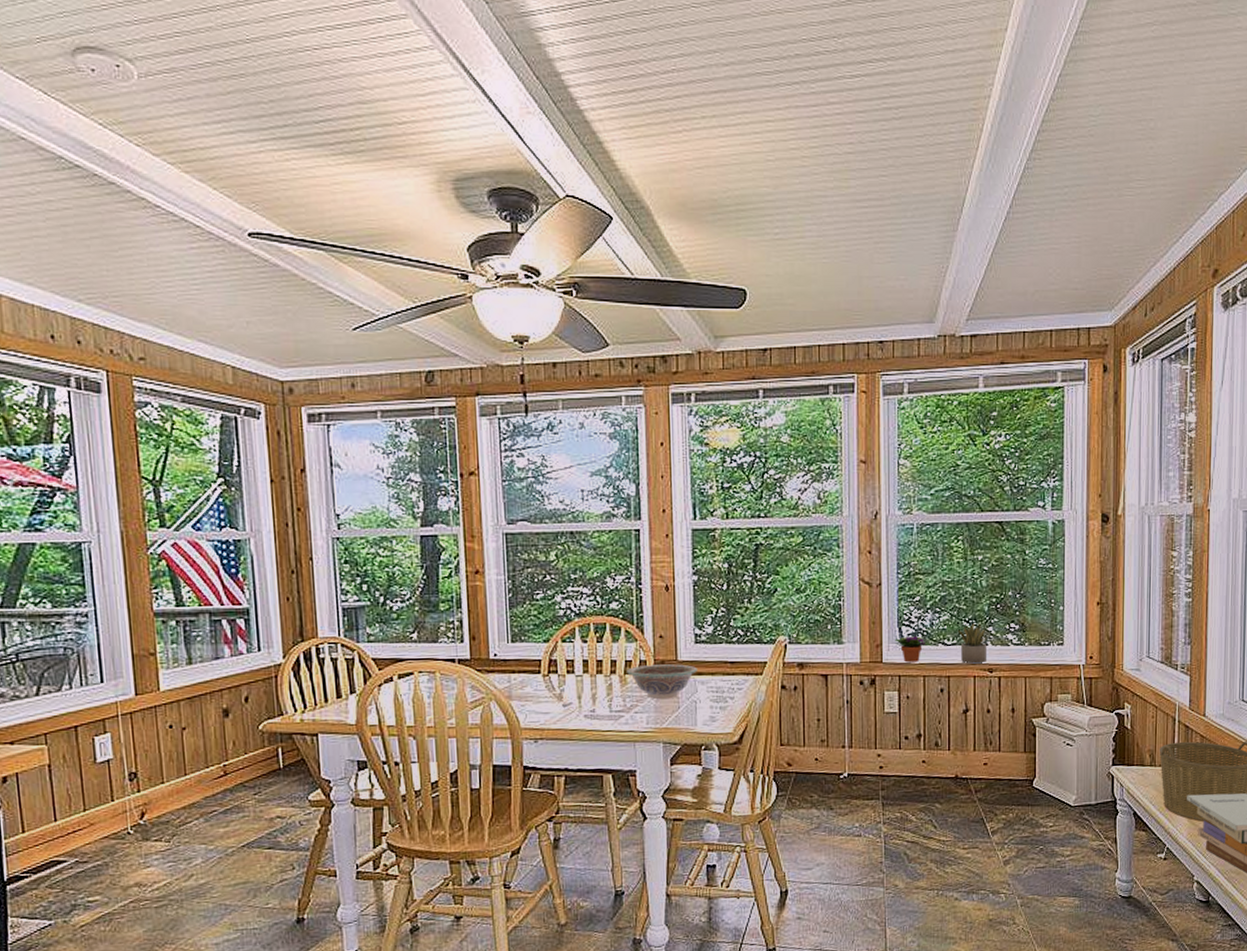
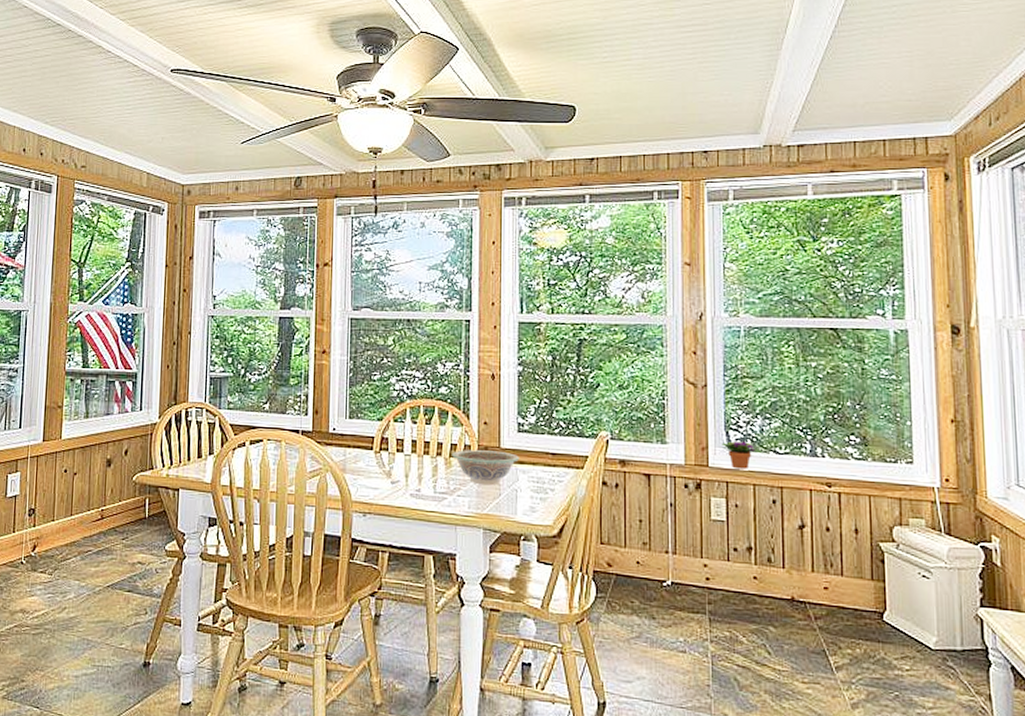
succulent plant: present [957,622,988,664] -> none [790,431,825,477]

